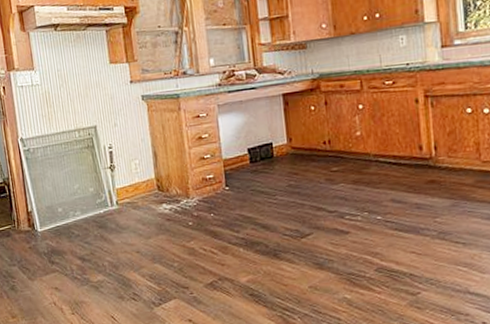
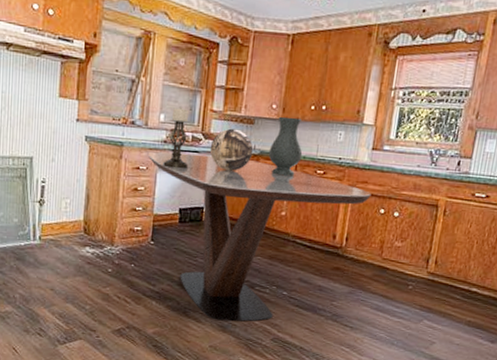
dining table: none [205,84,452,258] -> present [147,151,371,322]
candle holder: none [218,47,249,110] -> present [162,107,190,169]
decorative bowl: none [266,57,312,101] -> present [209,128,254,171]
vase: none [328,32,366,95] -> present [268,116,303,177]

